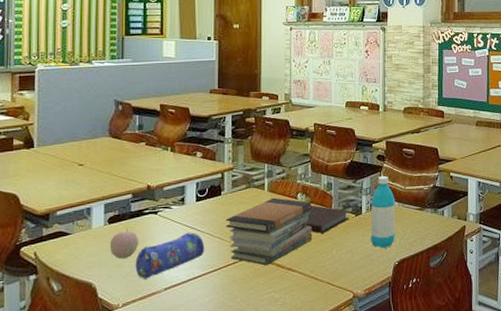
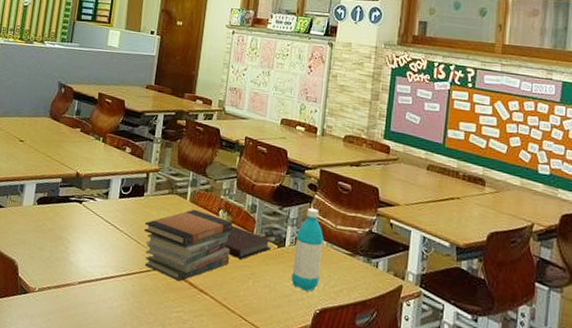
apple: present [109,228,139,259] -> none [35,212,62,243]
pencil case: present [135,232,205,279] -> none [54,228,122,268]

